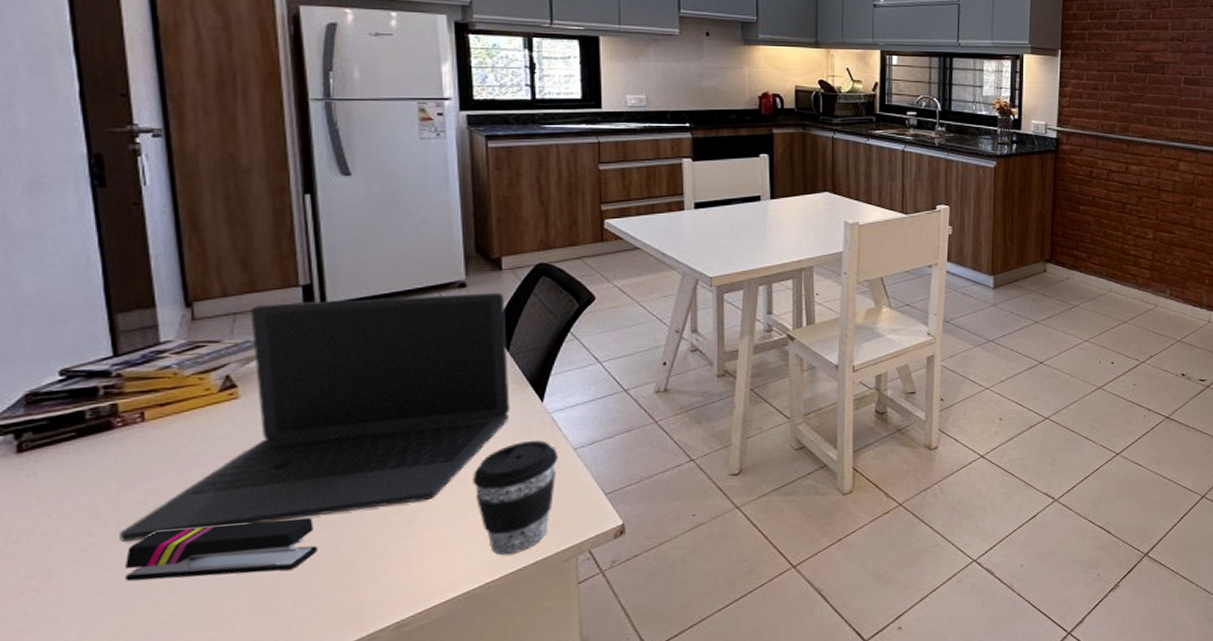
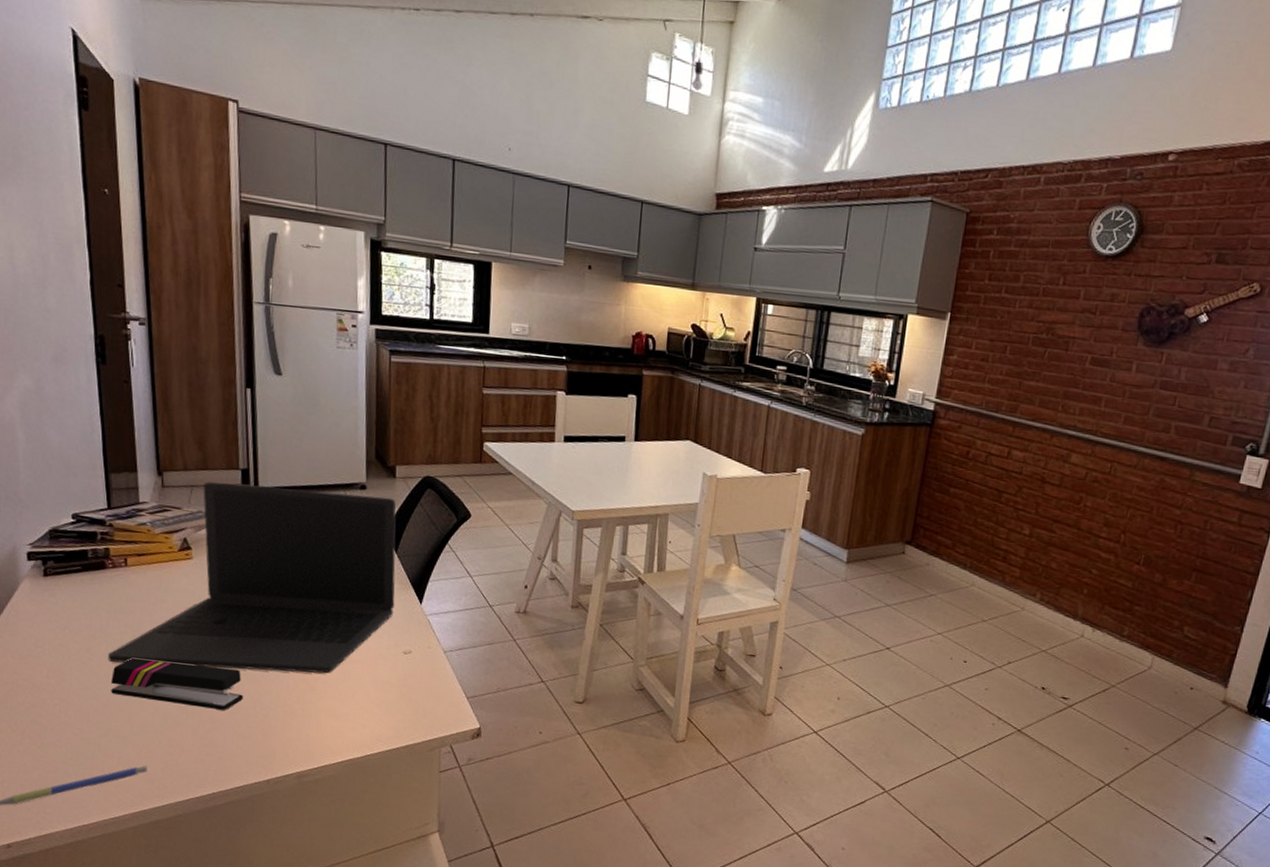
coffee cup: present [471,440,559,556] -> none [361,637,431,735]

